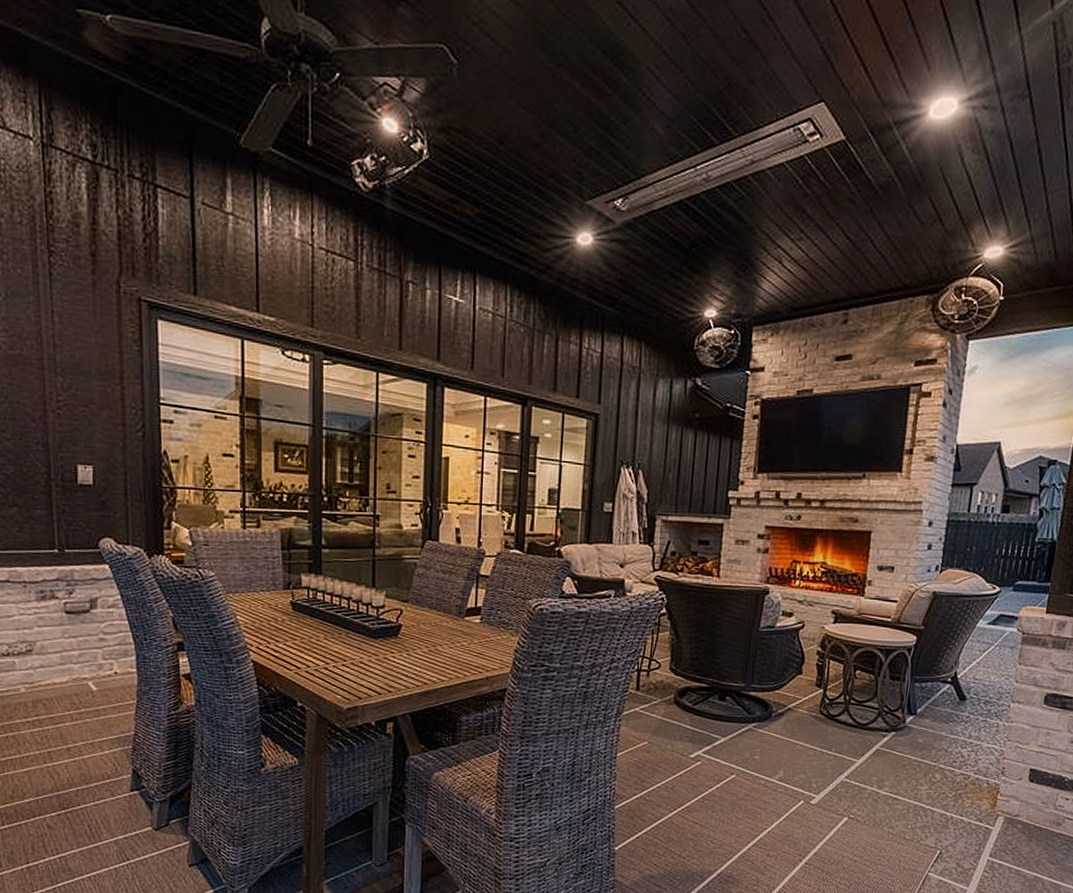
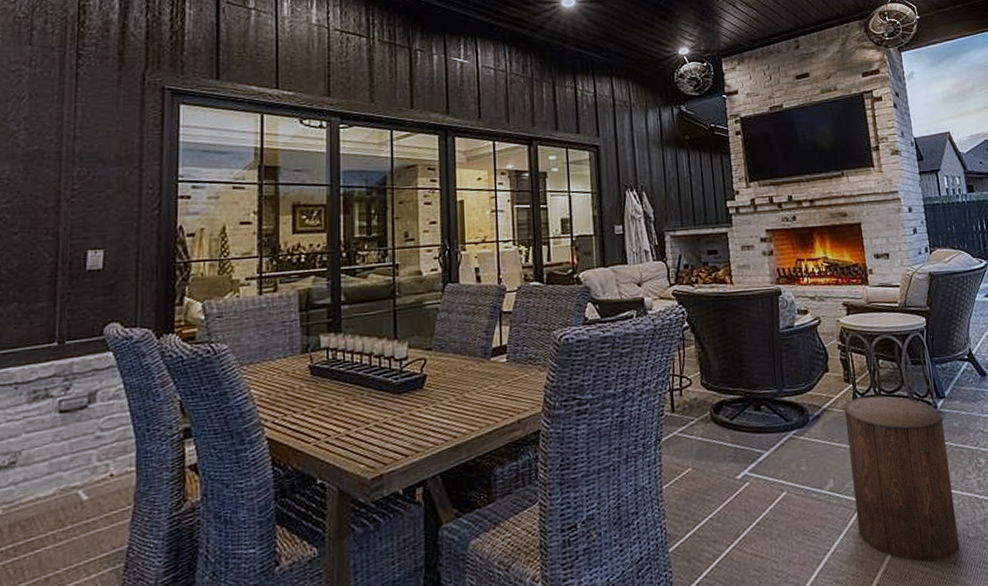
stool: none [798,703,909,853] -> present [844,396,959,562]

